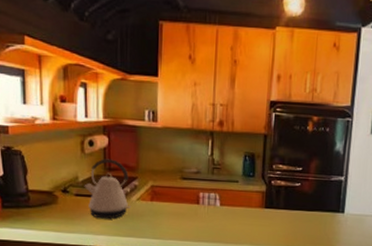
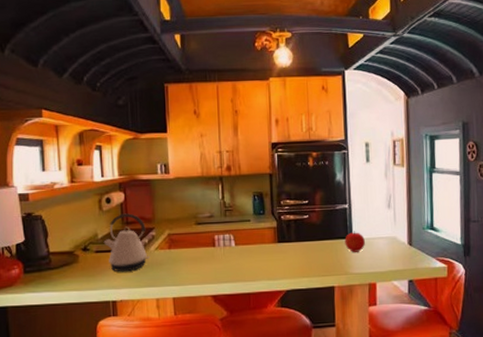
fruit: none [335,205,357,228] -> present [345,231,365,252]

